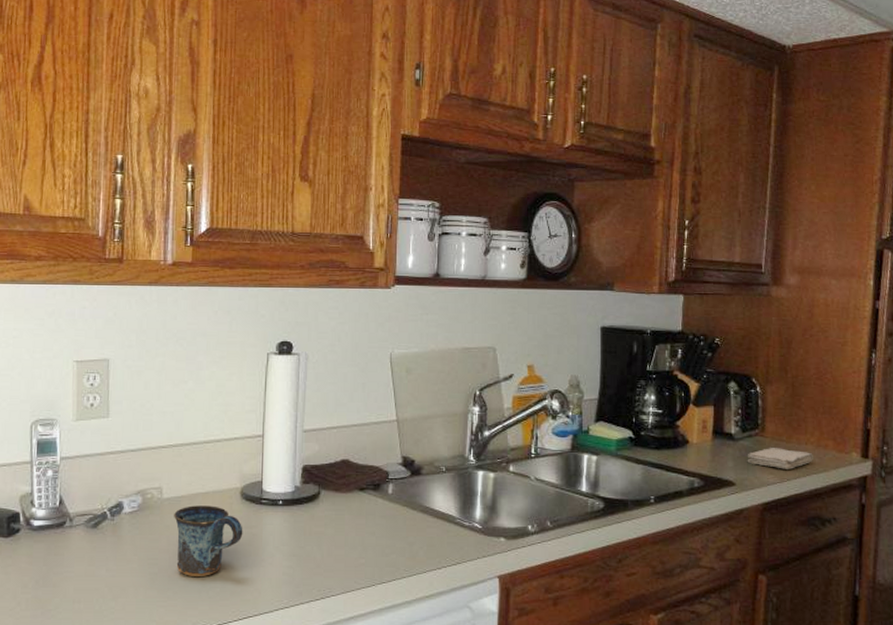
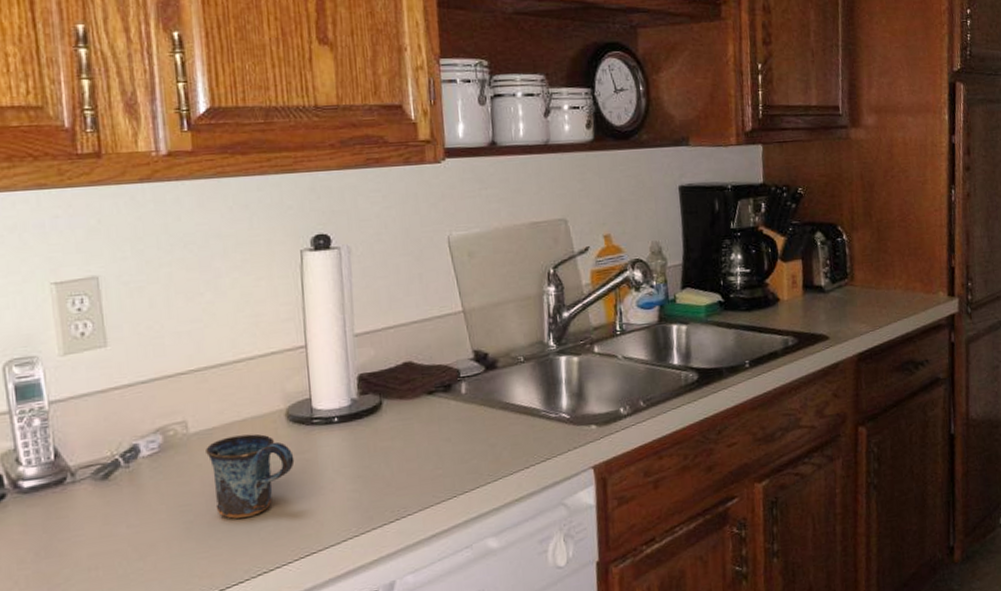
washcloth: present [747,448,813,469] -> none [839,295,903,317]

